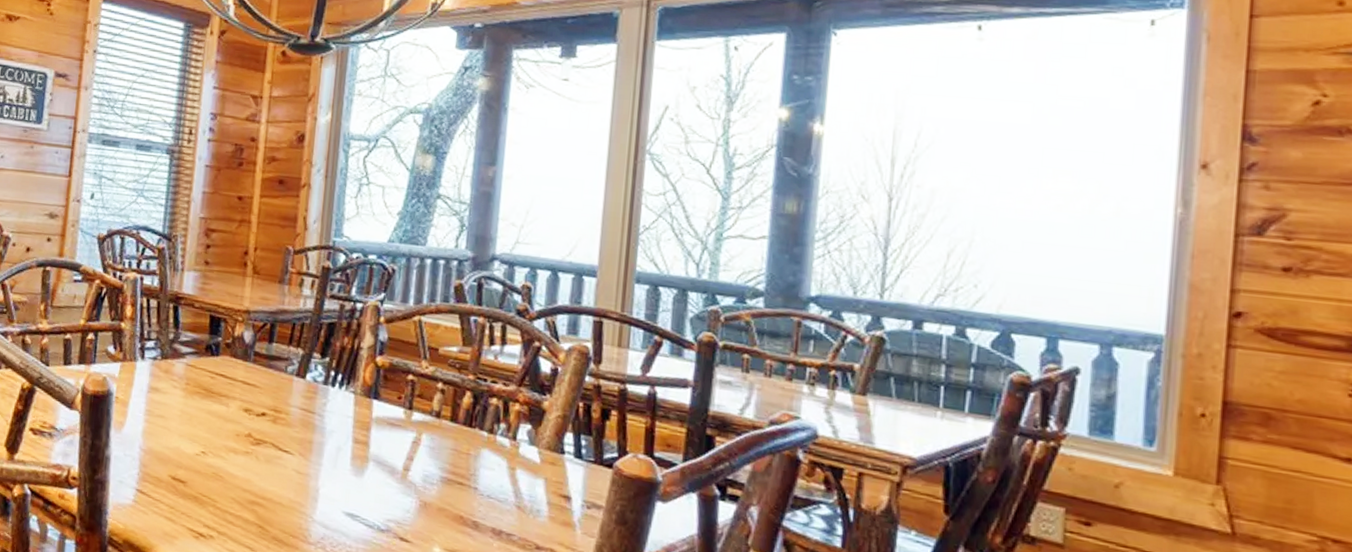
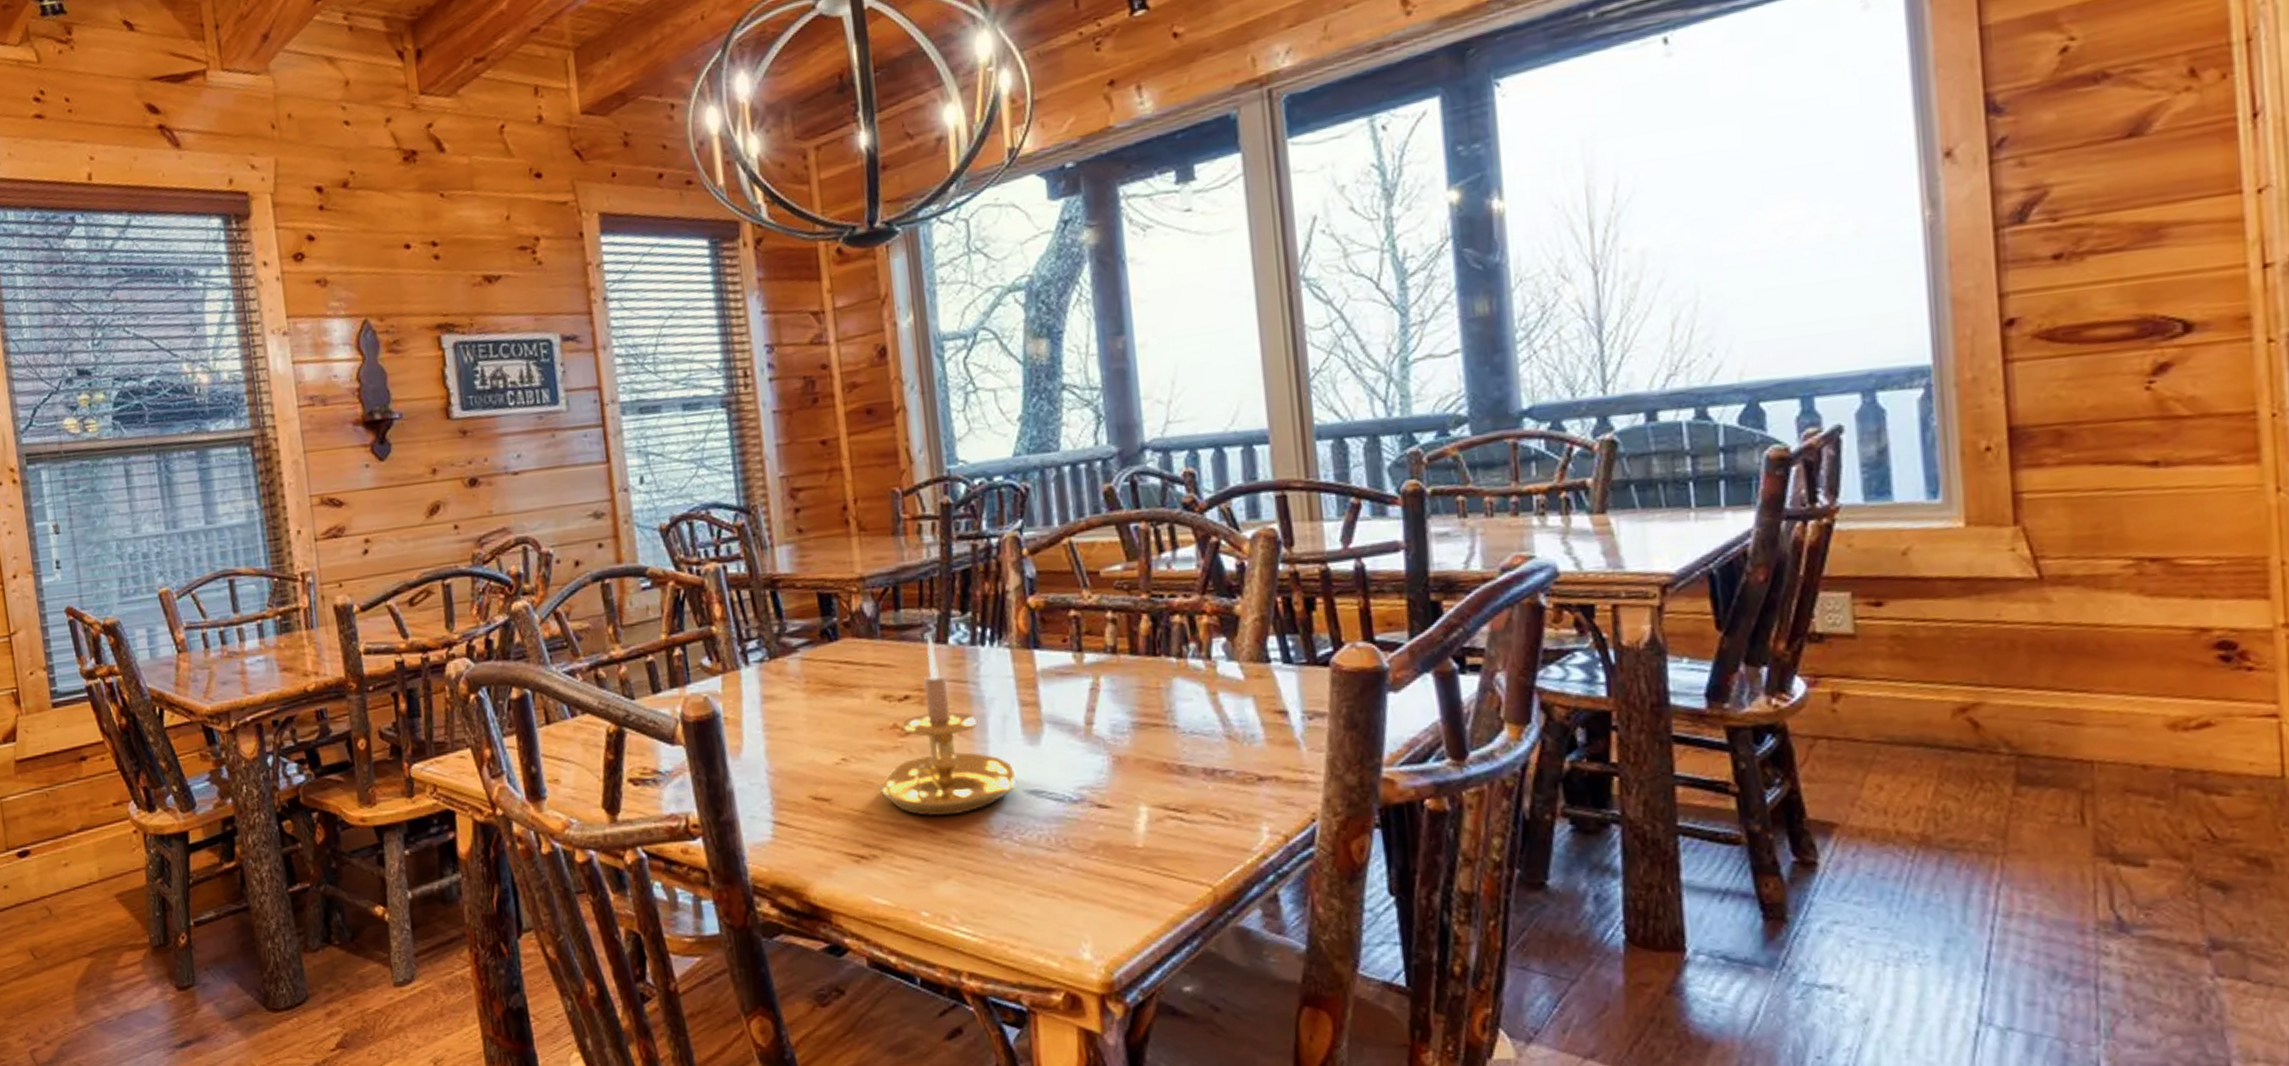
candle holder: none [225,369,338,519] -> present [877,635,1016,816]

